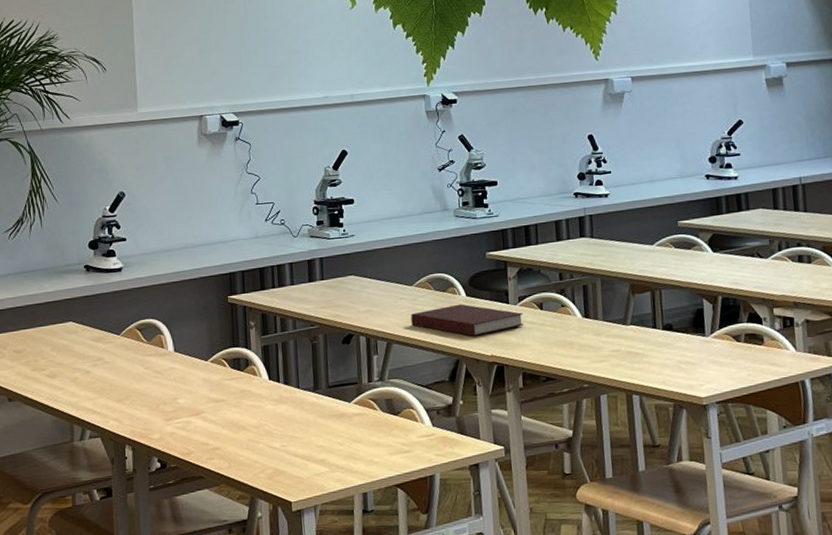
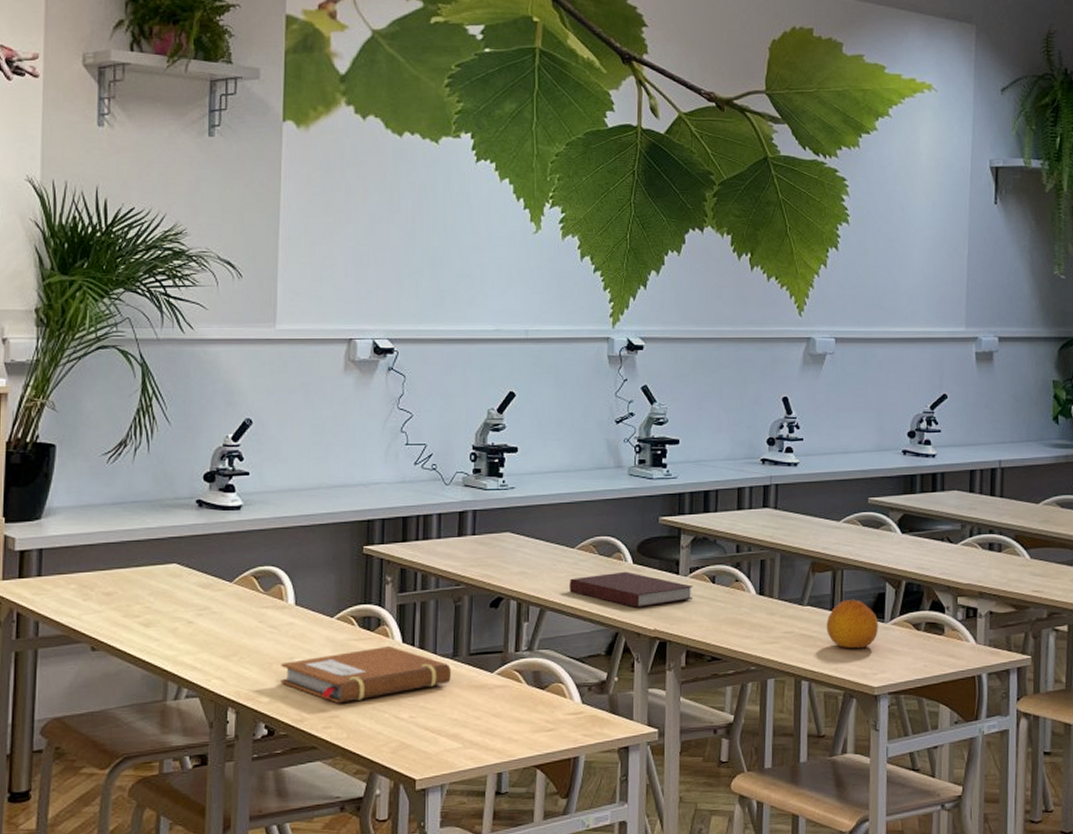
notebook: none [167,383,314,437] -> present [281,645,451,704]
fruit: none [650,316,701,363] -> present [826,598,879,649]

